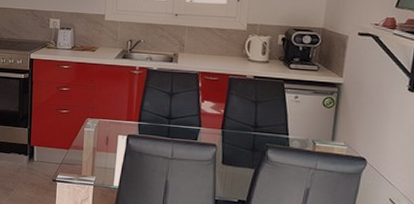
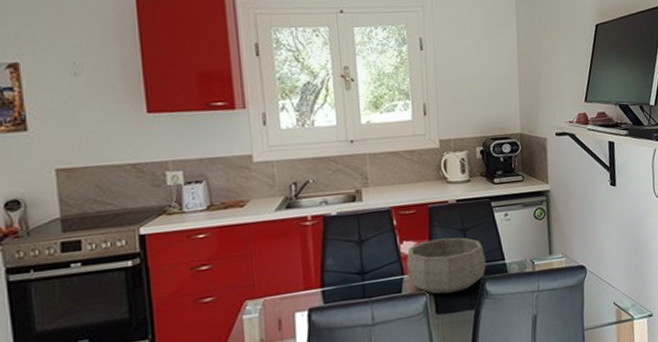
decorative bowl: none [204,104,272,152] -> present [406,237,487,294]

